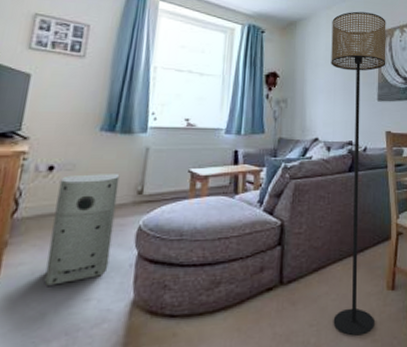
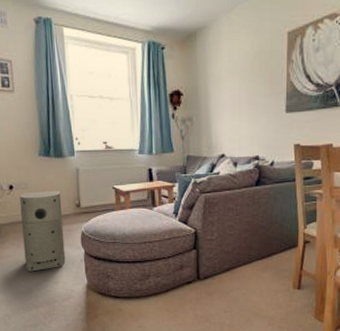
floor lamp: present [331,11,386,336] -> none [234,9,297,322]

